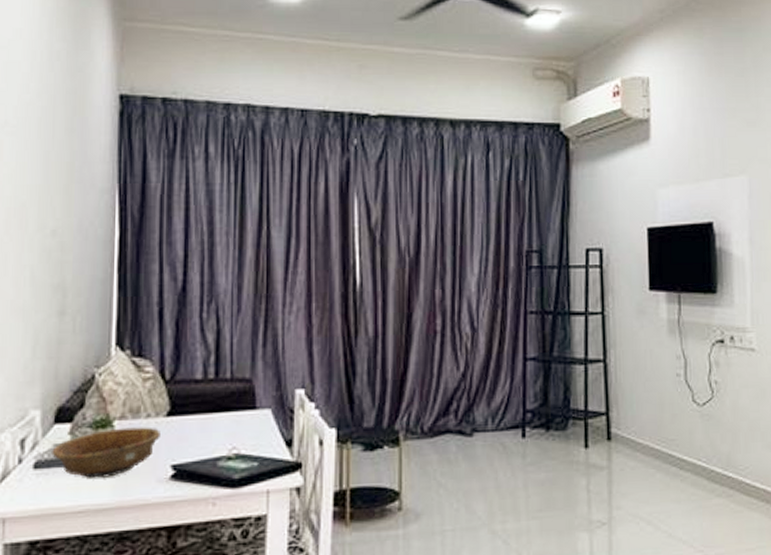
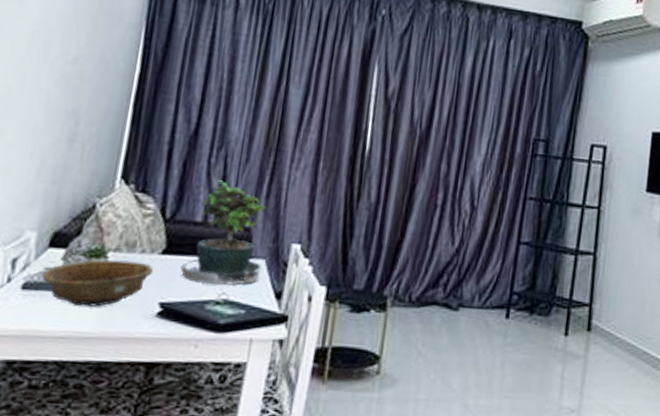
potted plant: none [187,333,270,441] -> present [180,178,266,286]

